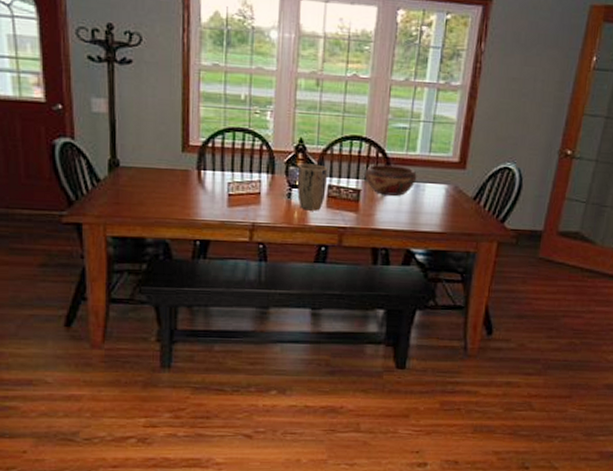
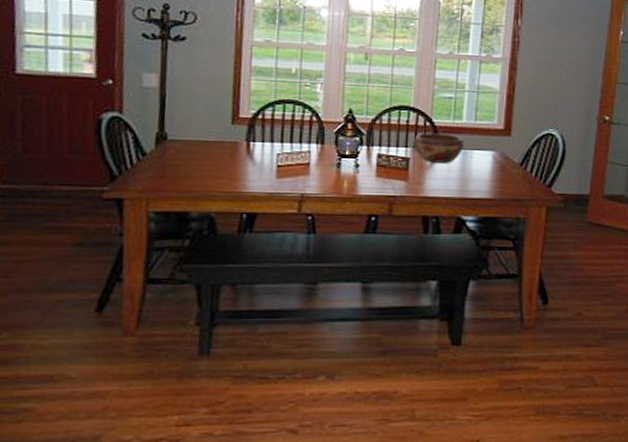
plant pot: present [297,163,327,211] -> none [346,133,376,180]

